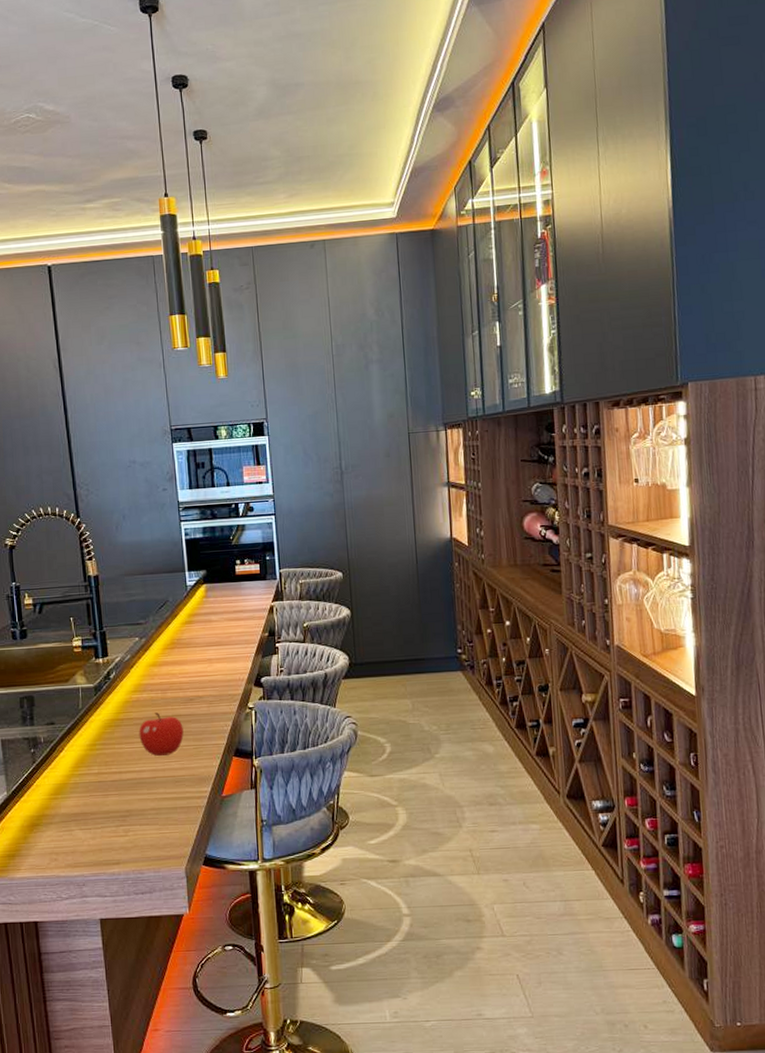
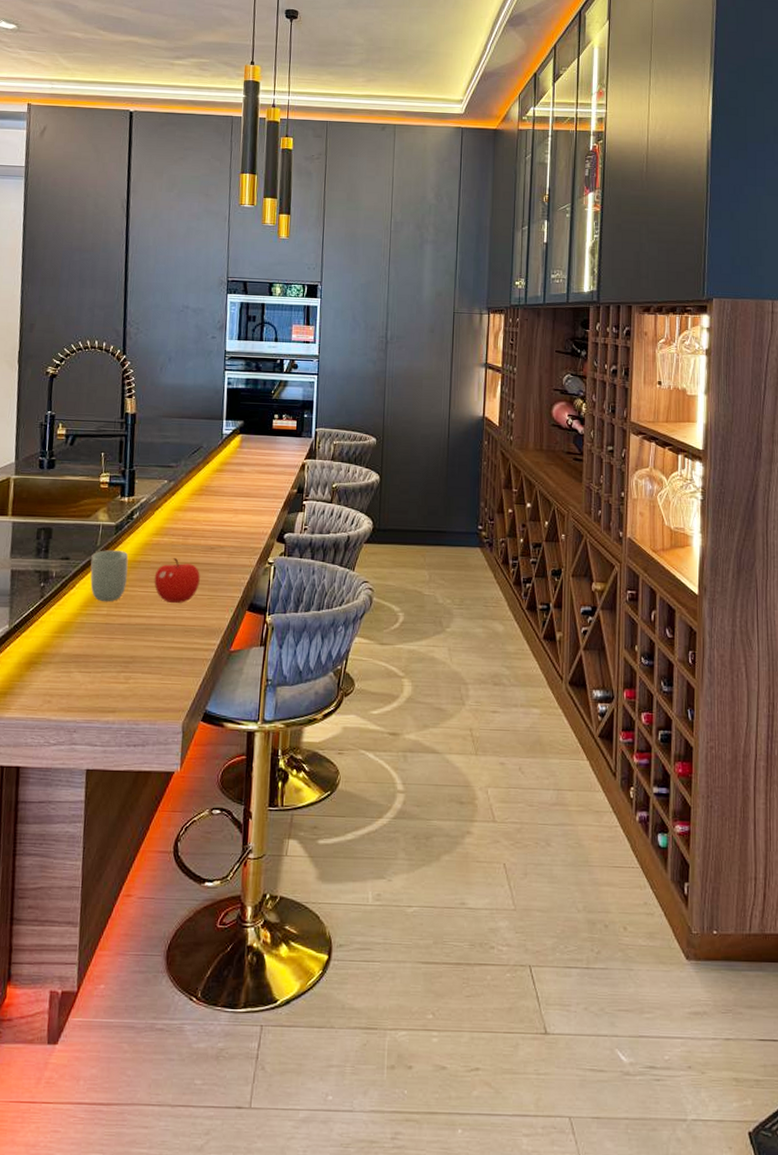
cup: none [75,711,113,762] -> present [90,550,129,602]

